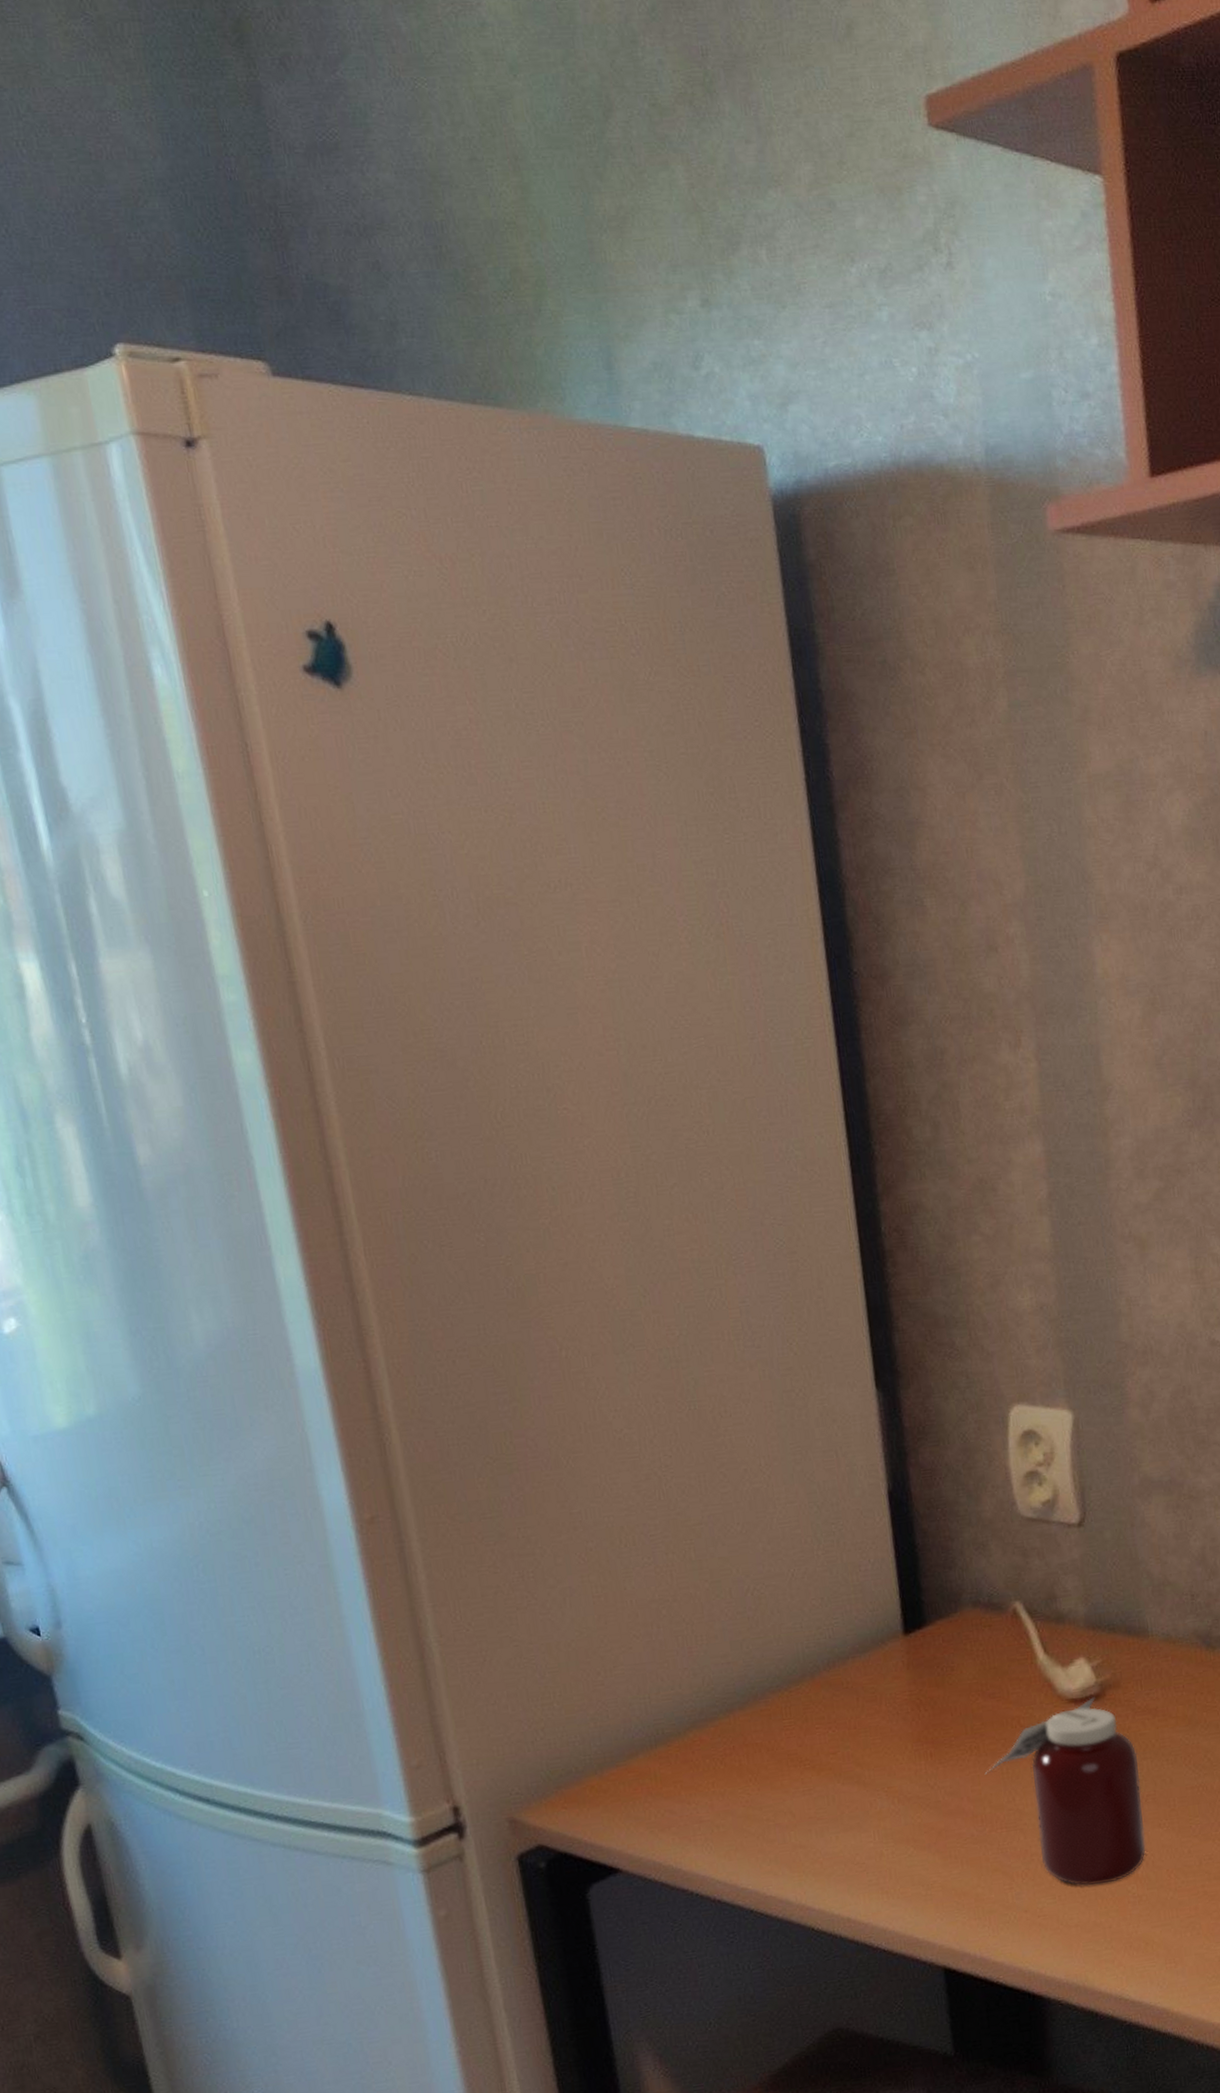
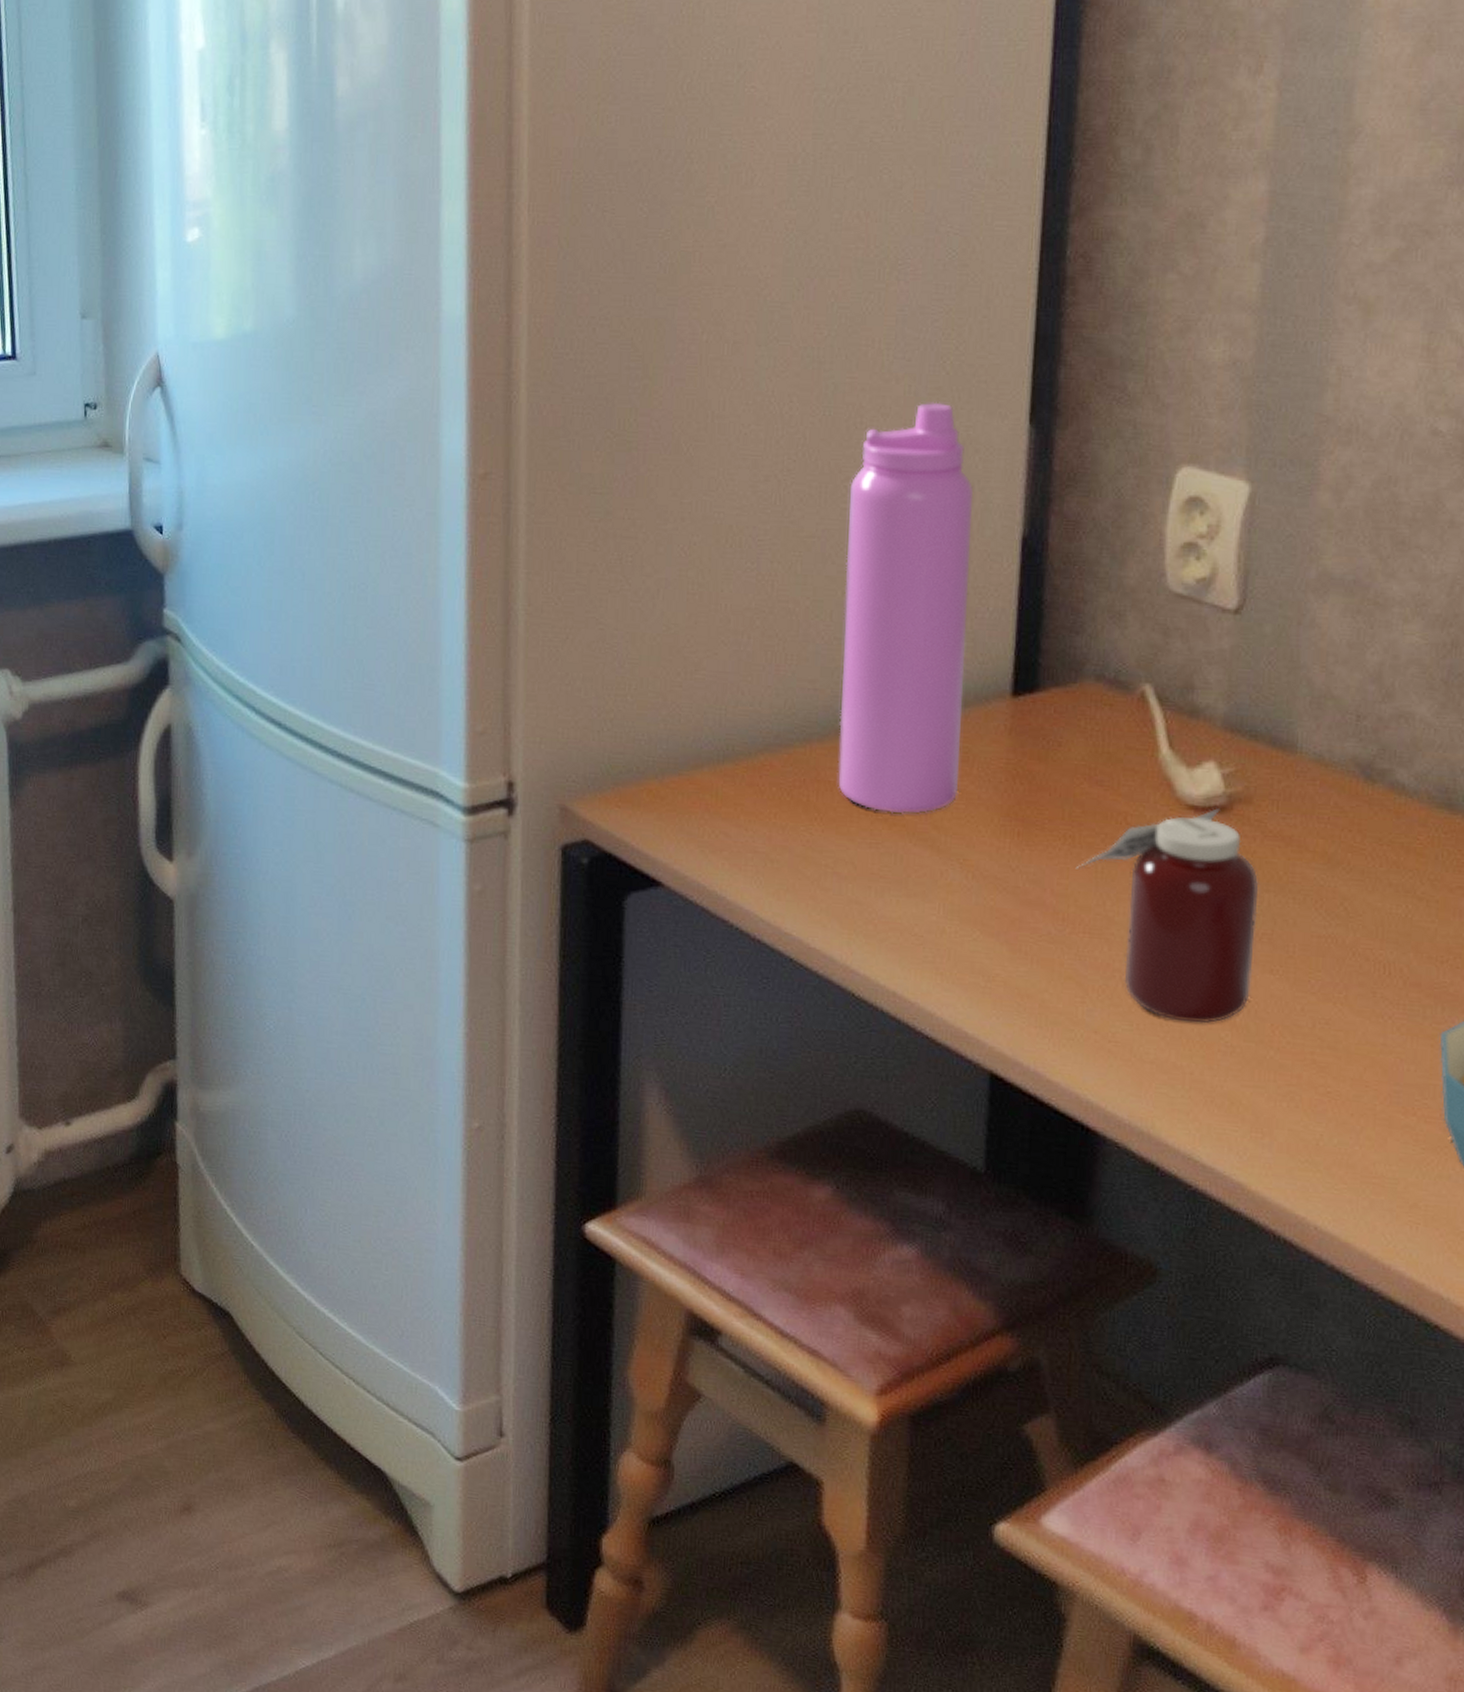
water bottle: none [725,1381,873,1762] -> present [838,402,974,814]

